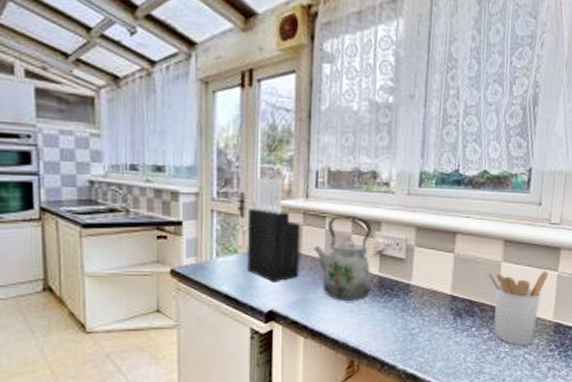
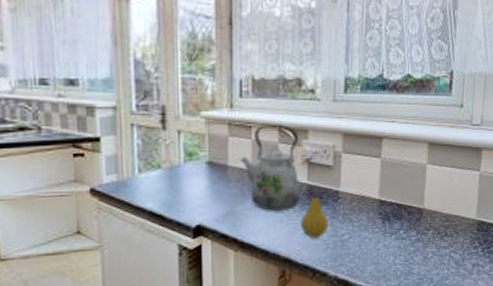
knife block: present [247,177,301,283] -> none [171,88,227,197]
fruit: none [371,283,398,331] -> present [301,191,328,239]
utensil holder: present [487,271,548,345] -> none [413,171,471,245]

